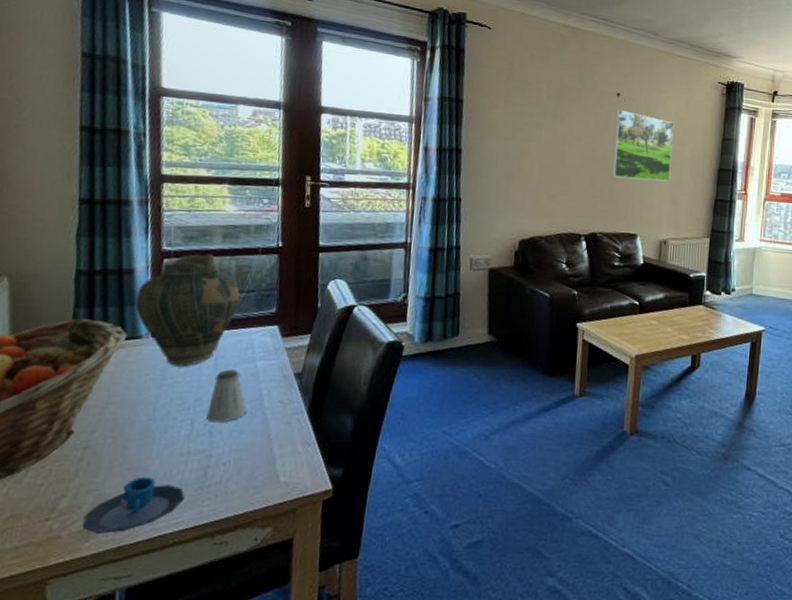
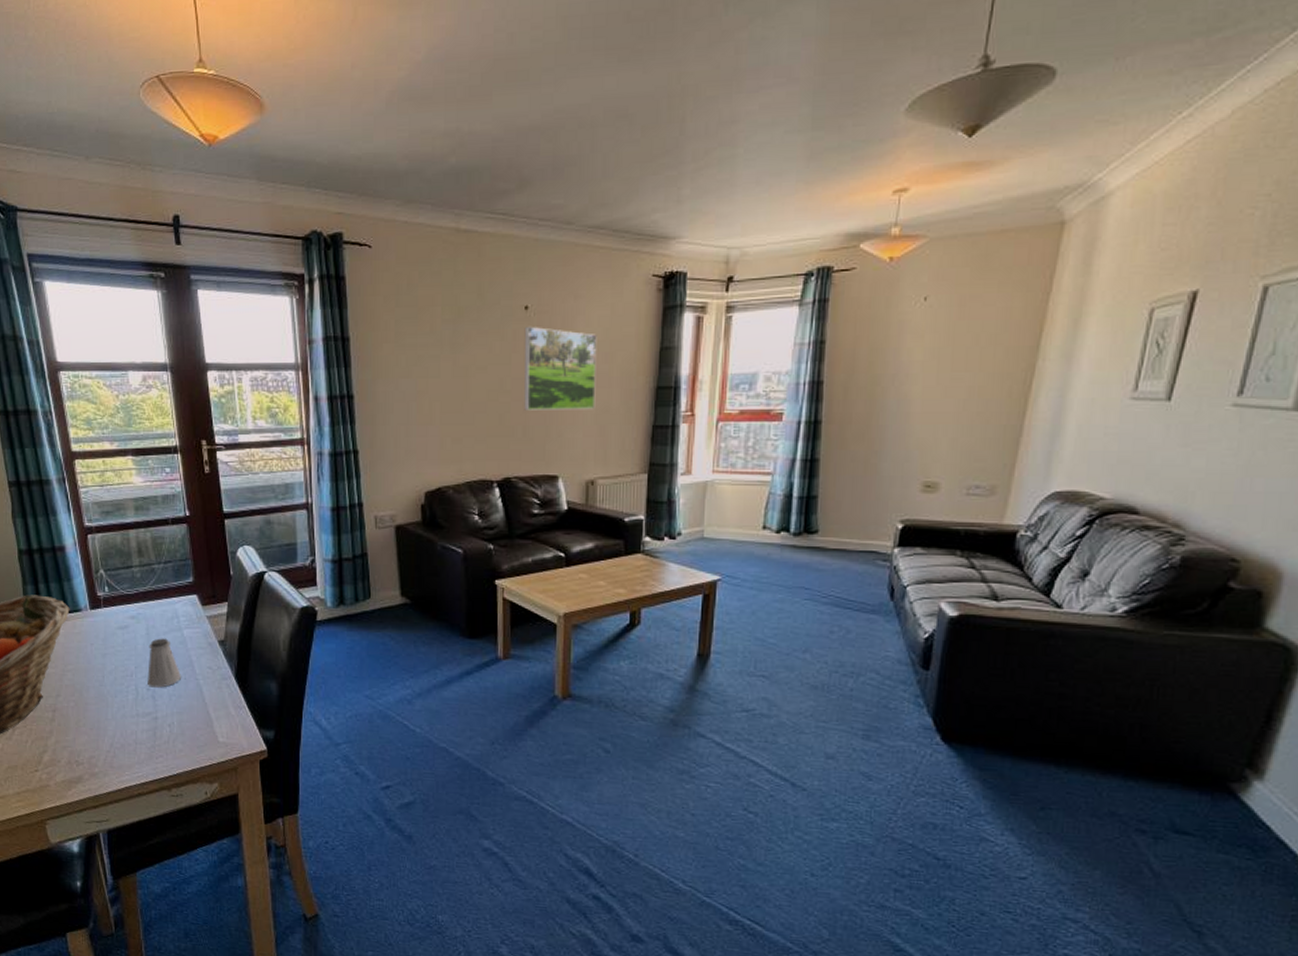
mug: present [82,476,185,534] -> none [64,735,141,784]
vase: present [135,253,241,367] -> none [71,527,160,637]

